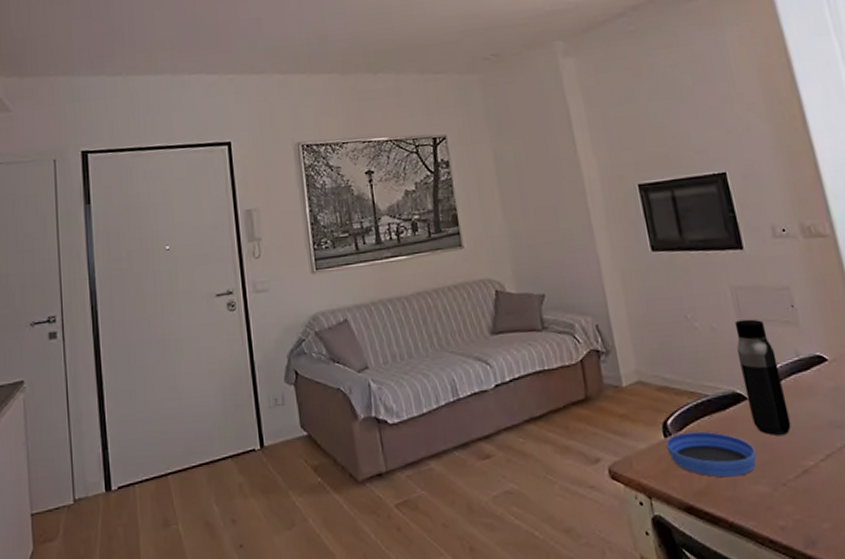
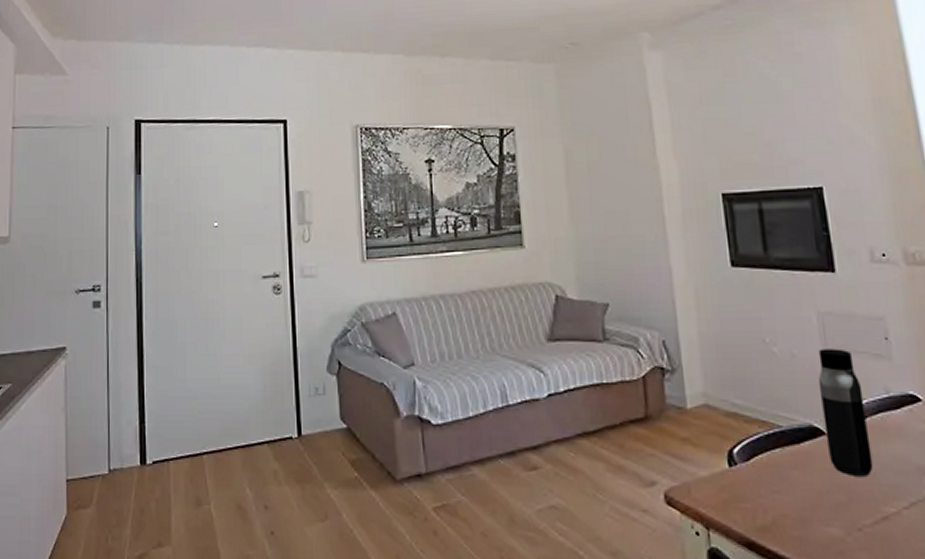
bowl: present [666,431,757,478] -> none [730,463,831,516]

